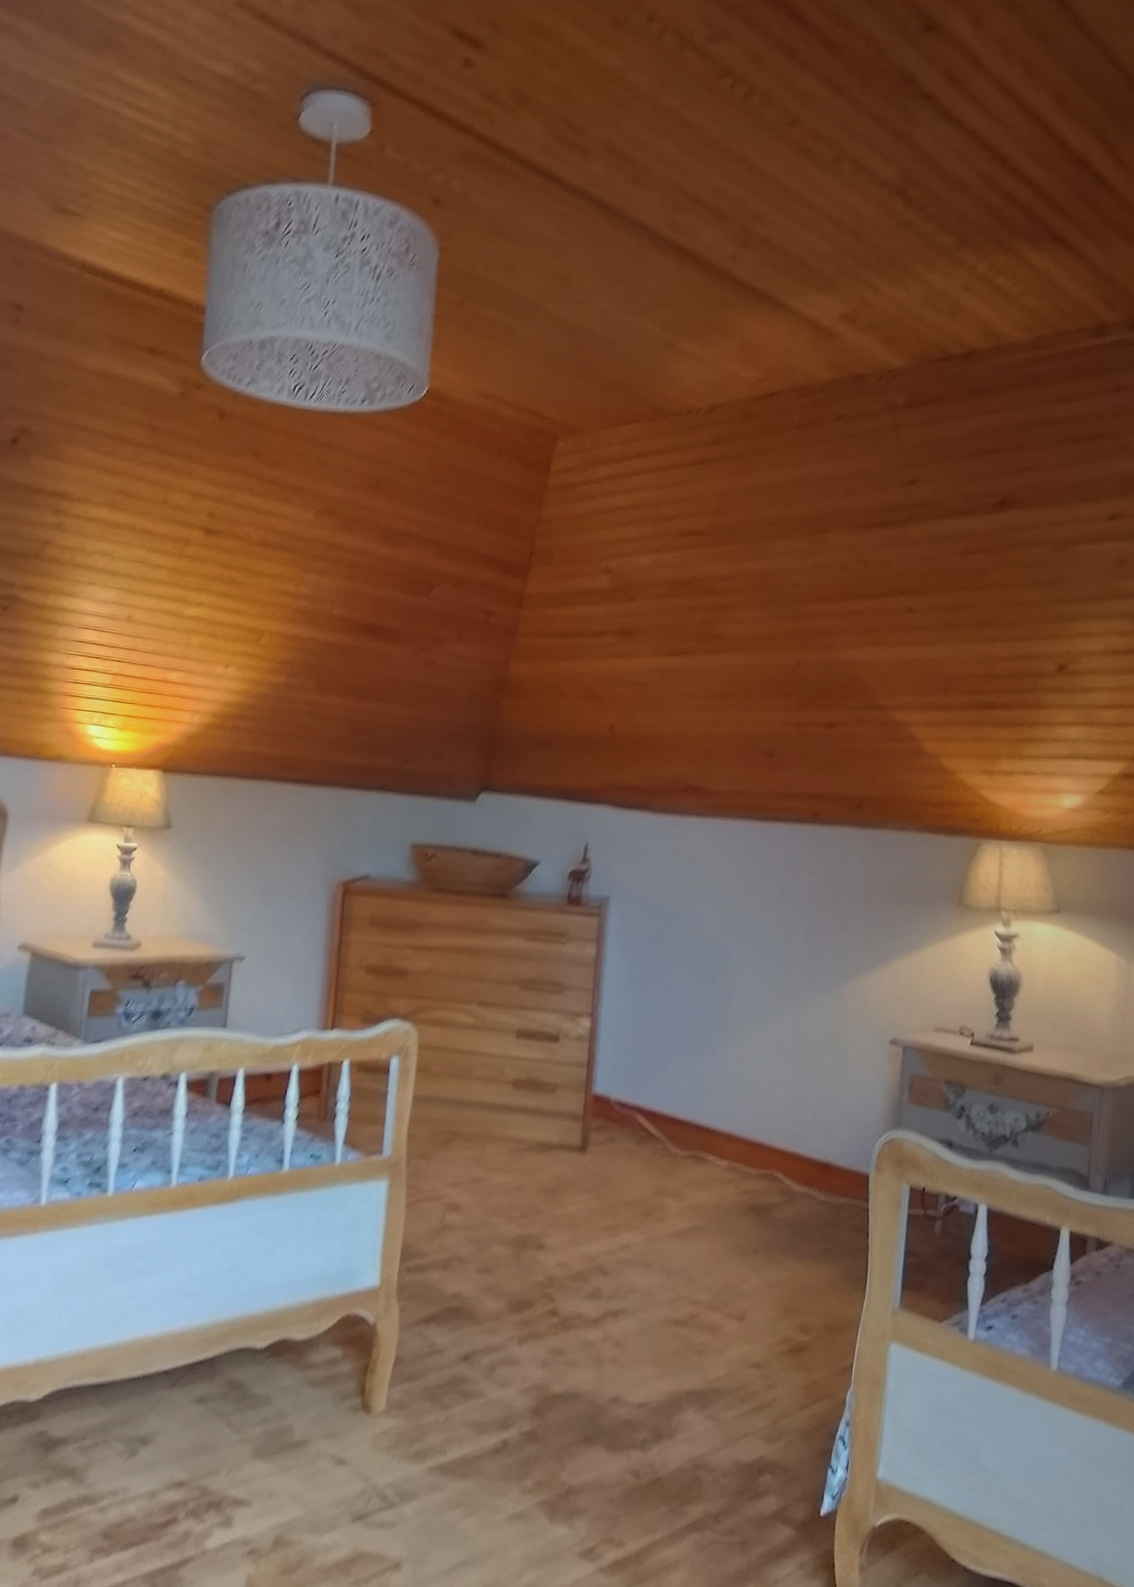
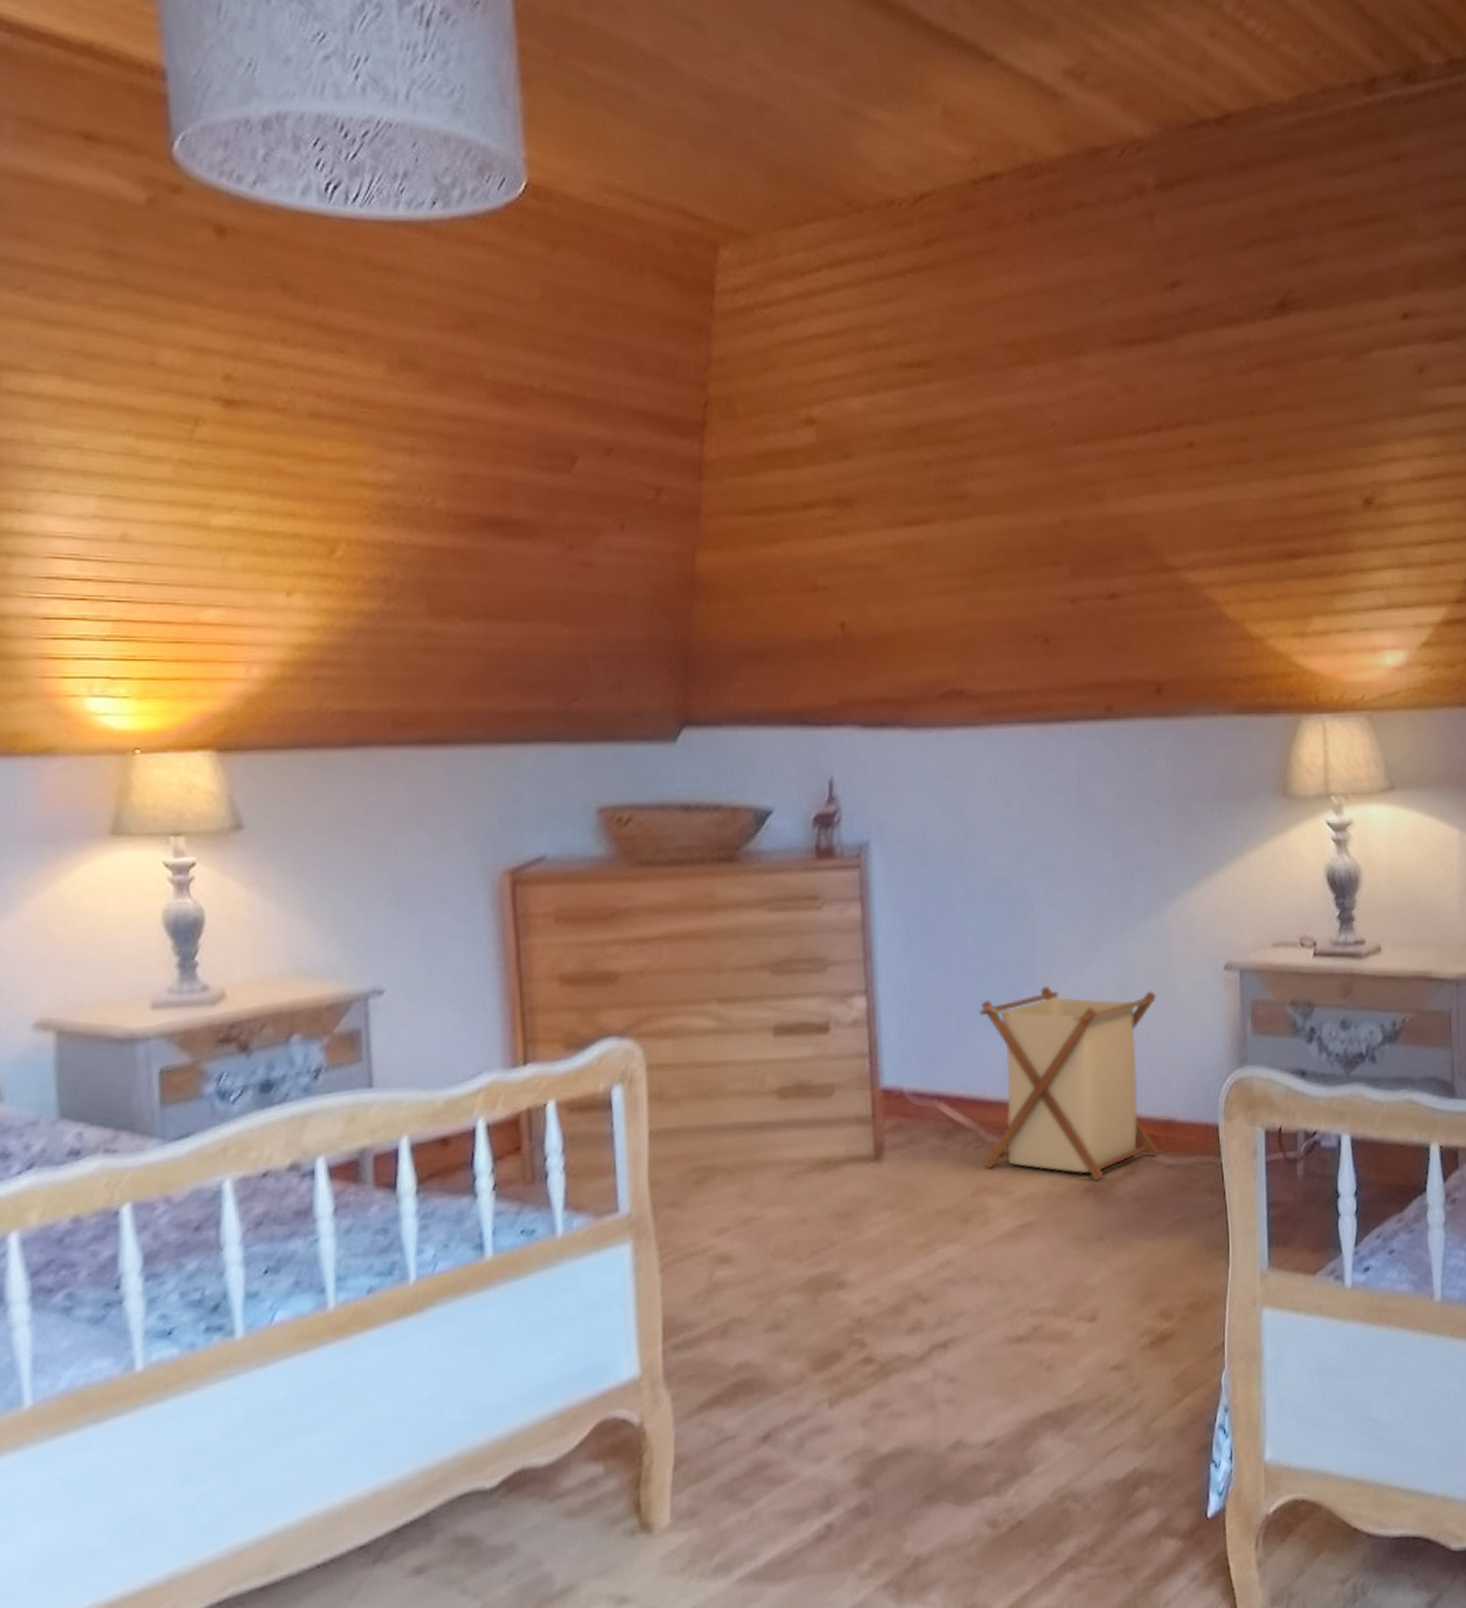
laundry basket: none [667,1034,828,1203] -> present [979,987,1159,1182]

